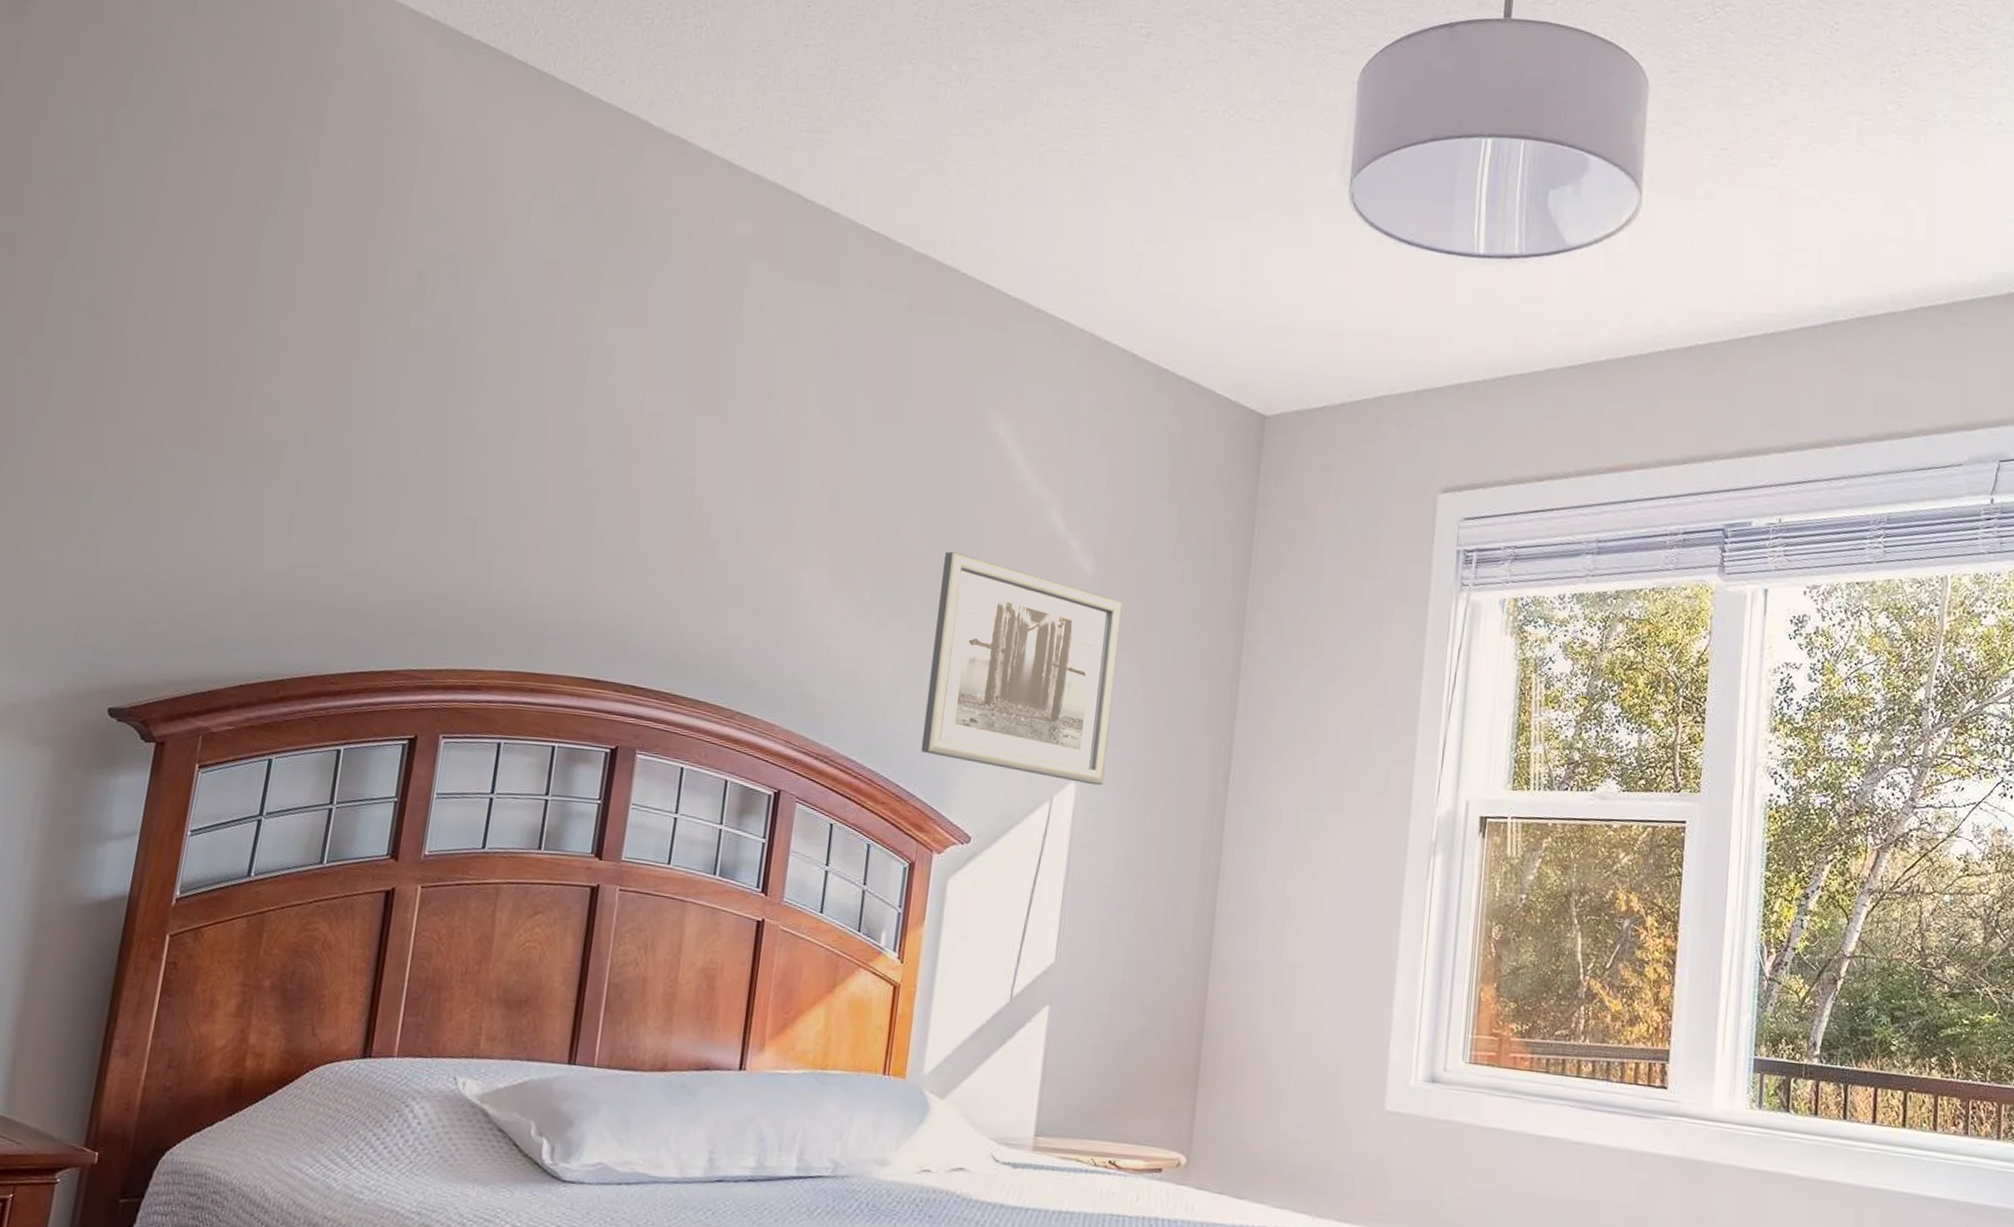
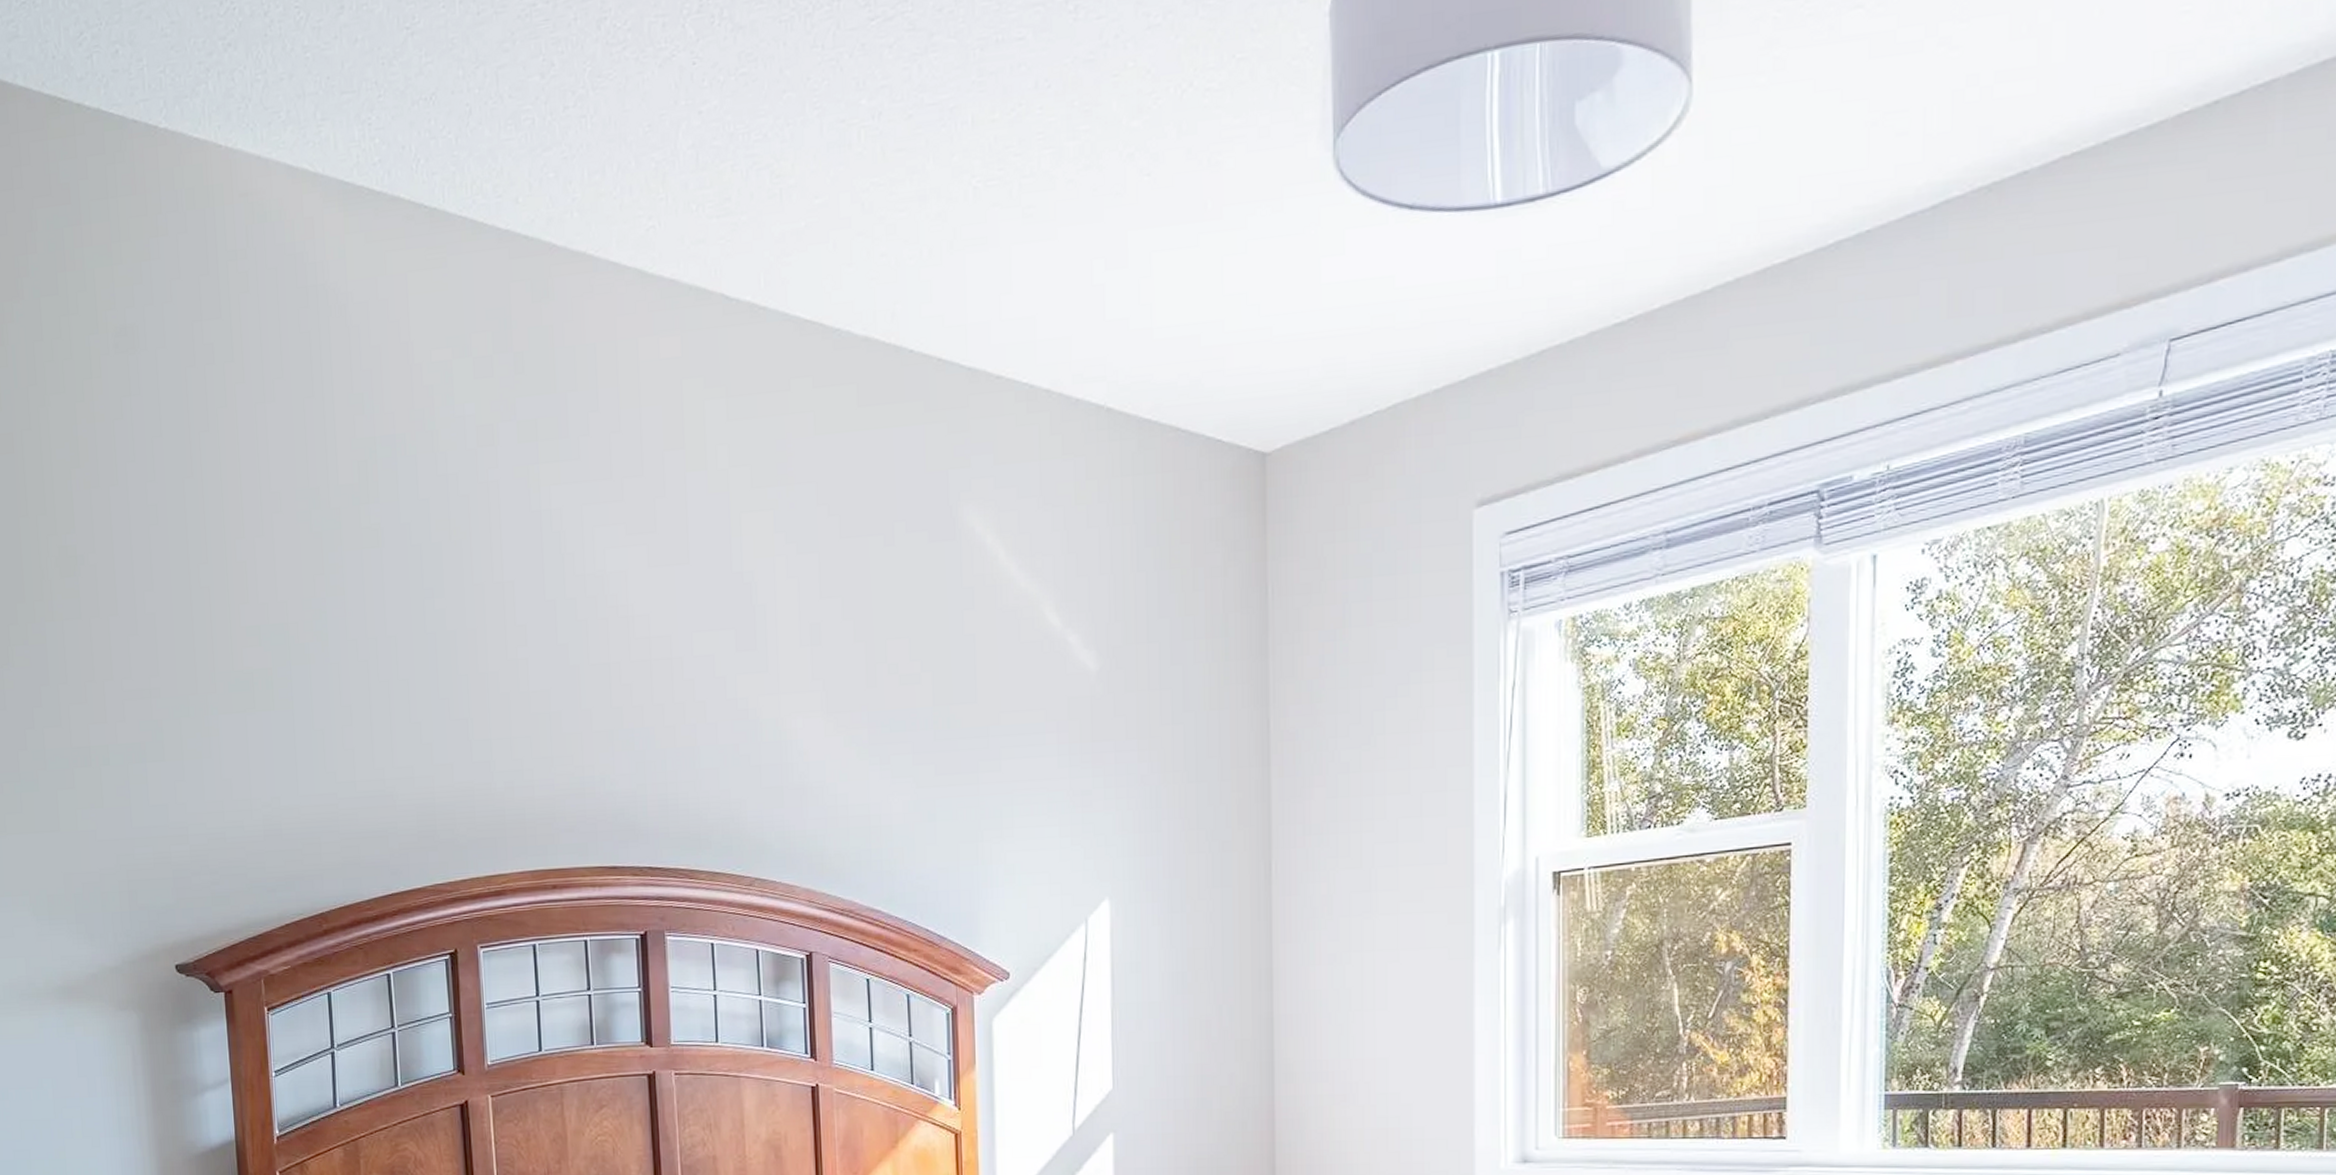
wall art: present [920,551,1124,786] -> none [939,670,1139,900]

